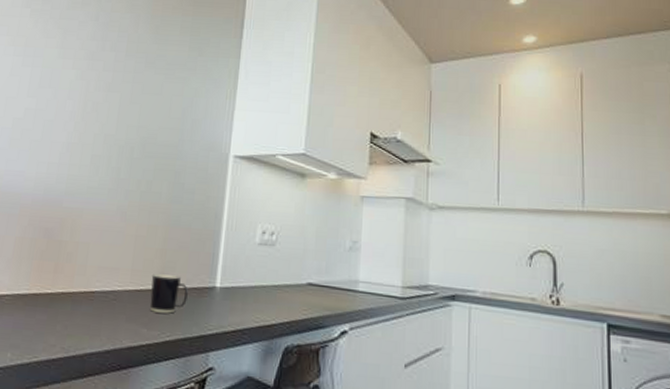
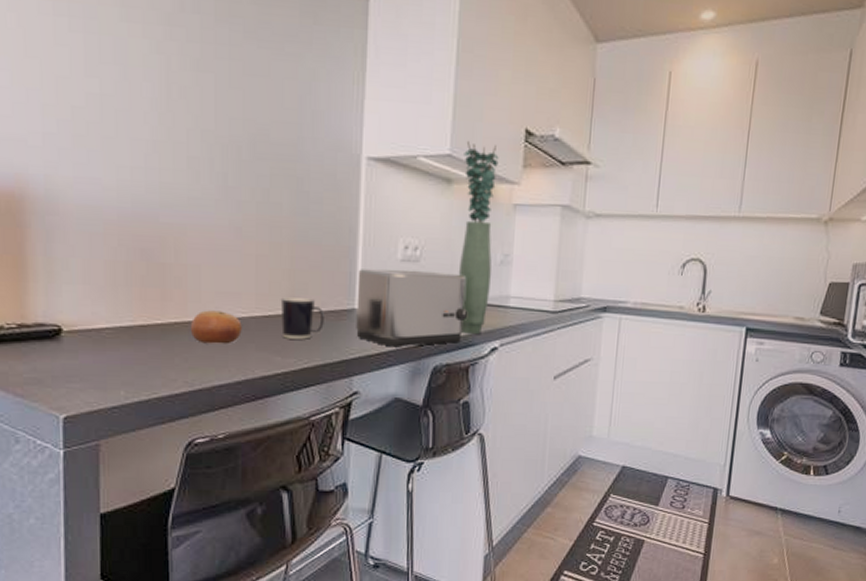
fruit: none [73,282,117,315] -> present [190,310,242,344]
toaster: none [215,250,319,326] -> present [356,268,469,348]
vase: none [310,143,347,317] -> present [458,141,499,335]

